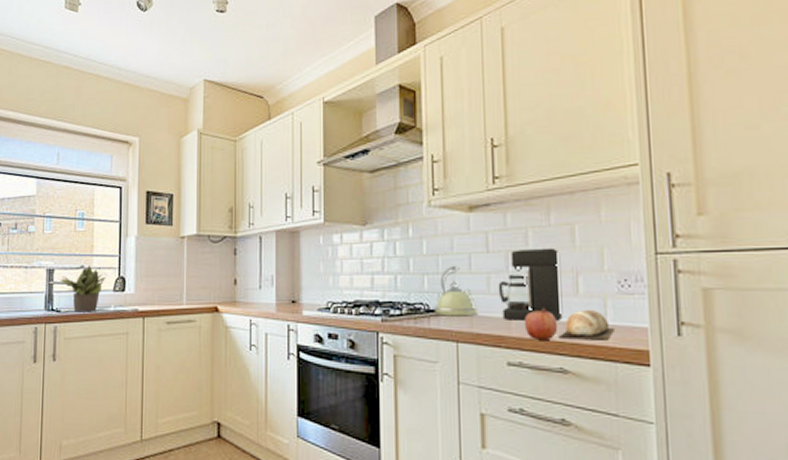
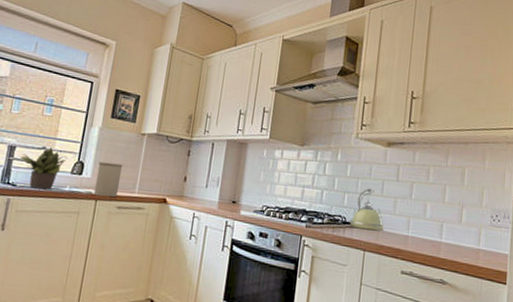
canister: none [140,274,166,313] -> present [93,161,123,198]
coffee maker: present [498,249,563,321] -> none [401,182,451,242]
fruit: present [524,307,558,340] -> none [417,230,444,256]
bread loaf: present [559,309,616,339] -> none [442,235,485,260]

